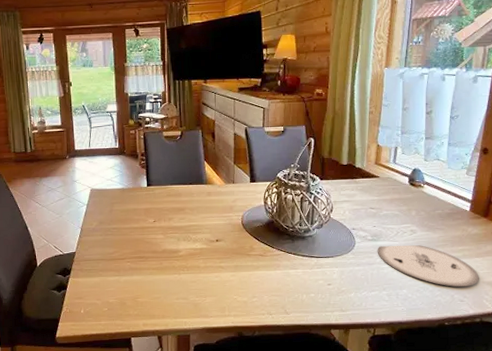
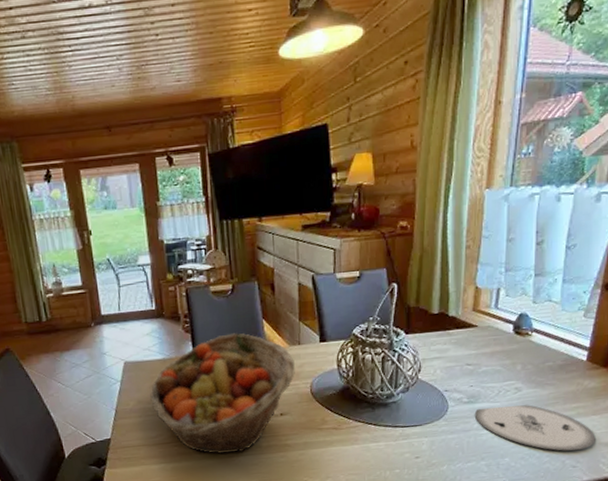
fruit basket: none [110,171,229,271] -> present [150,333,295,454]

